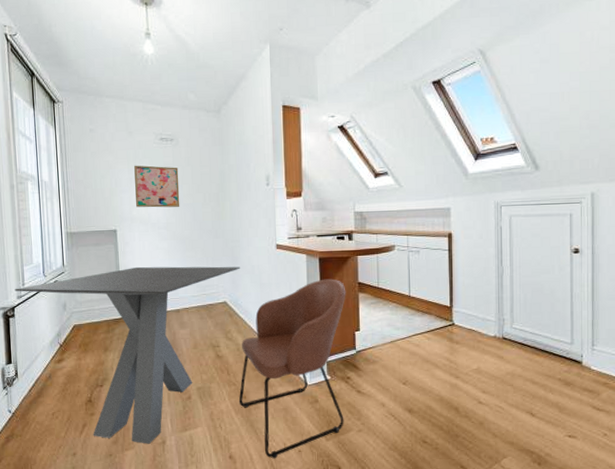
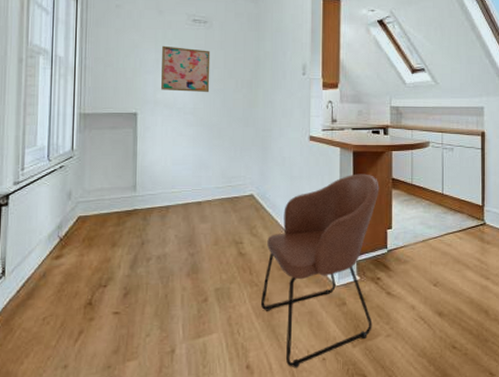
dining table: present [14,266,241,444] -> none [11,153,271,354]

